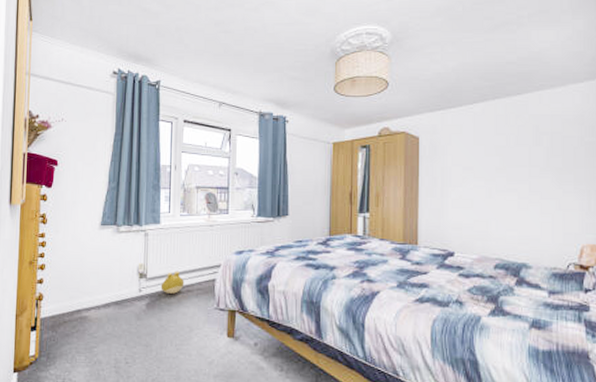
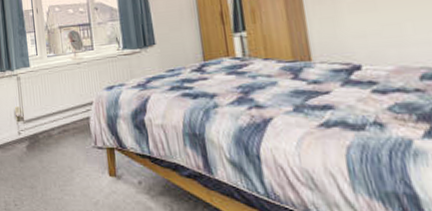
plush toy: present [160,271,184,294] -> none [37,111,60,135]

